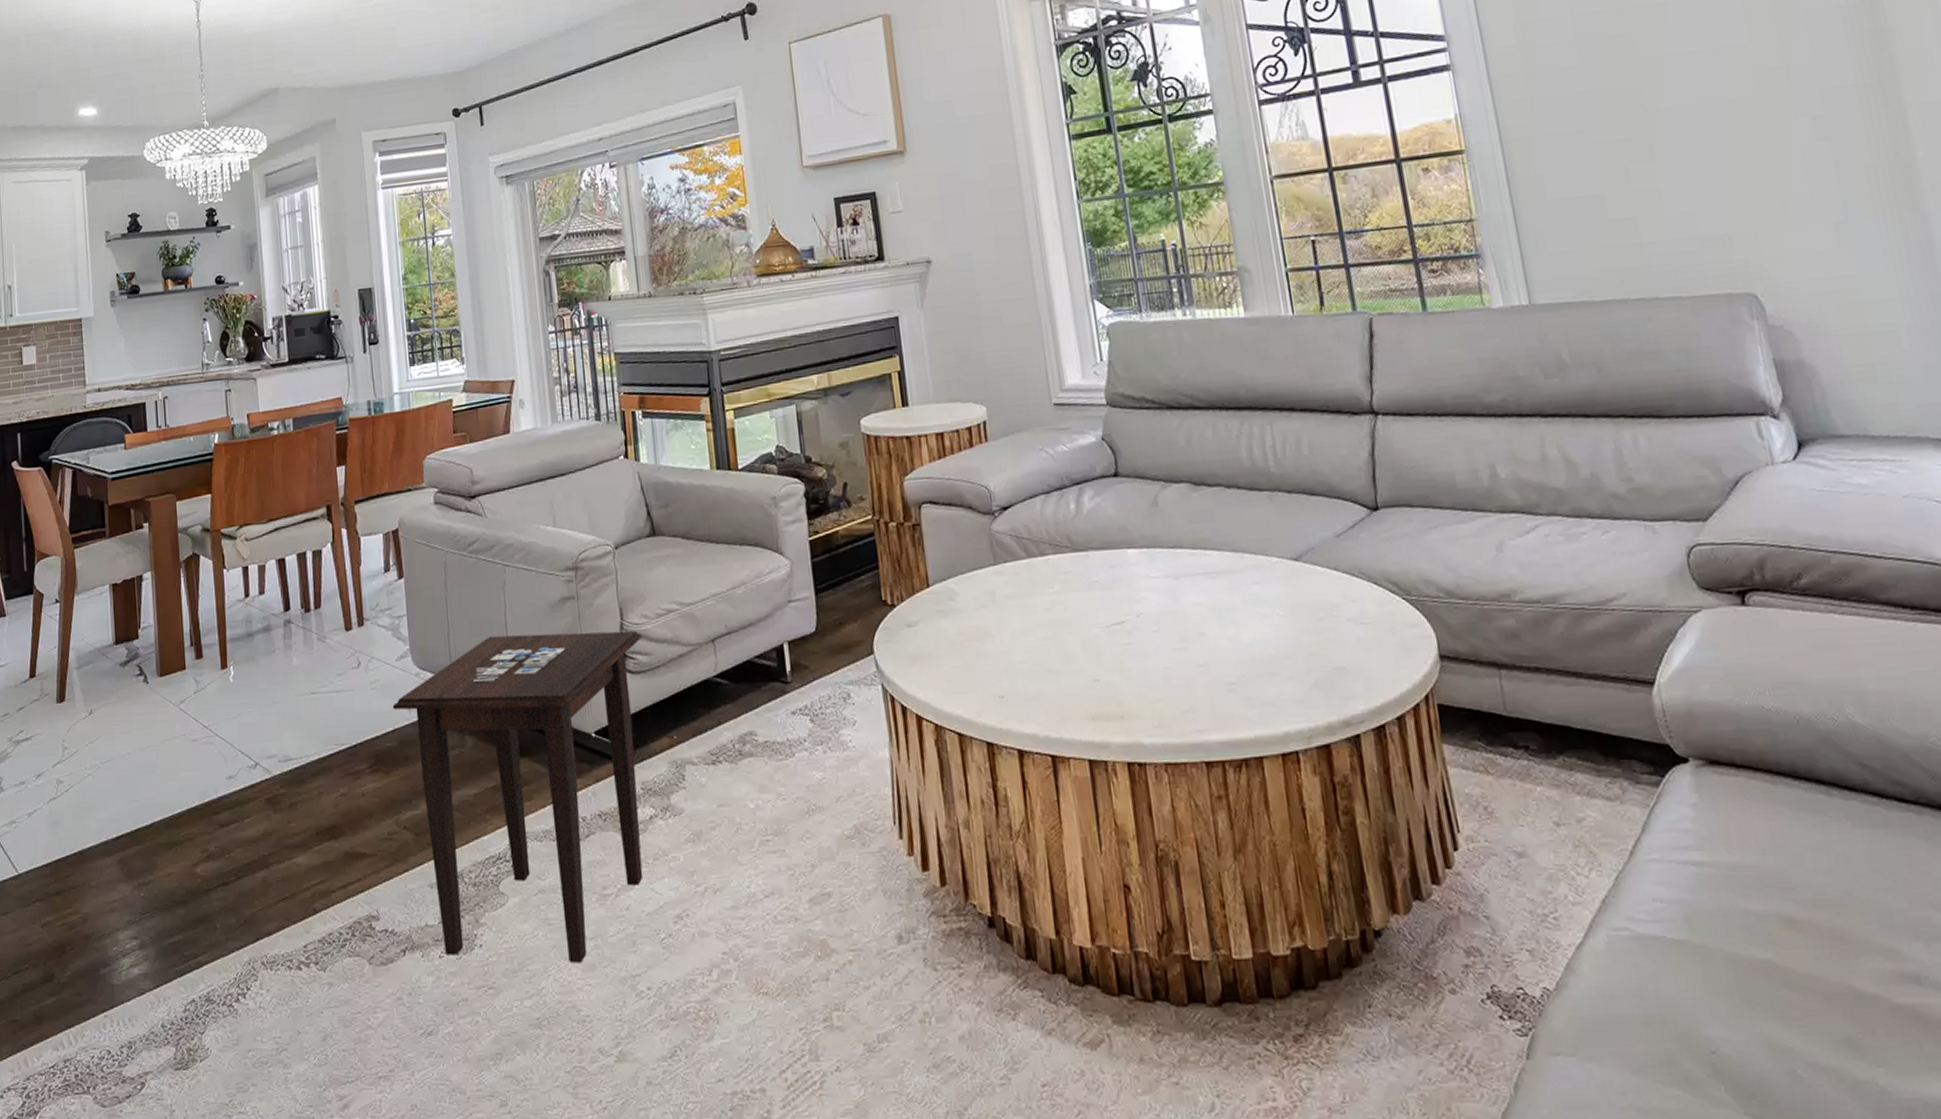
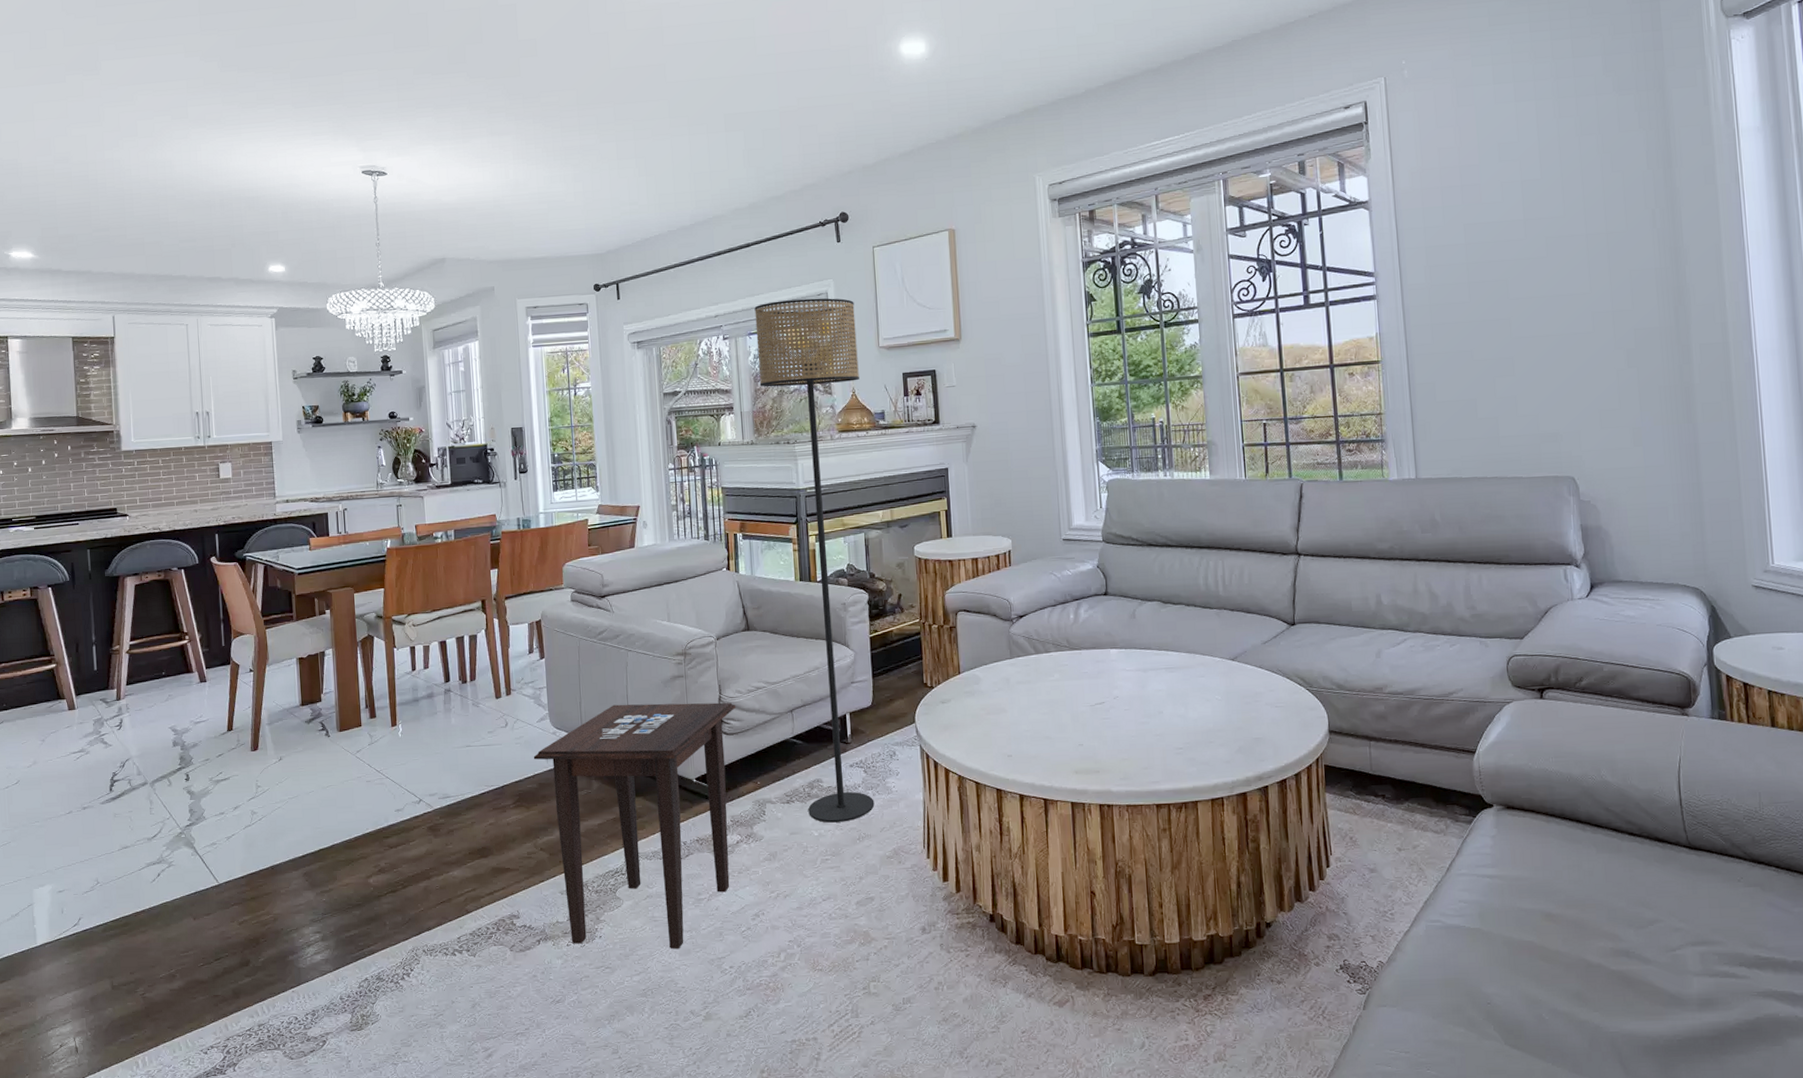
floor lamp: none [646,109,826,791] -> present [754,298,875,823]

